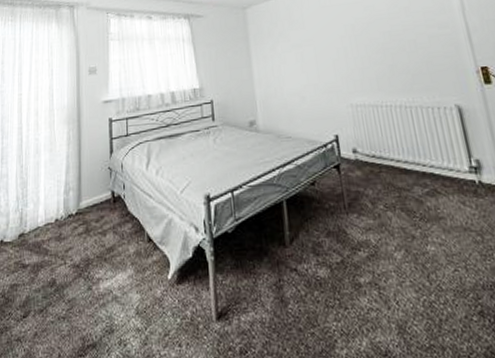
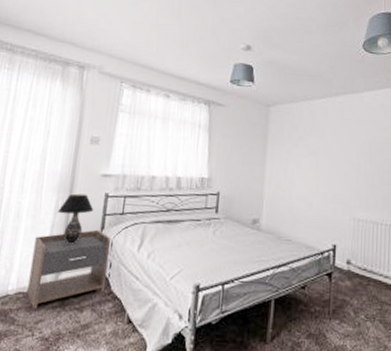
nightstand: none [55,154,122,238] -> present [27,229,110,310]
table lamp: none [69,122,101,171] -> present [57,193,94,244]

